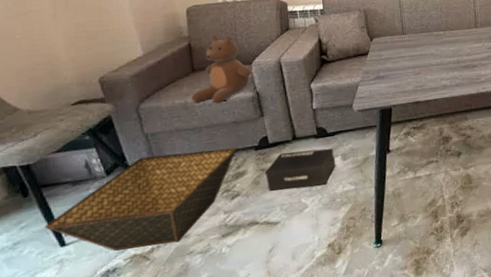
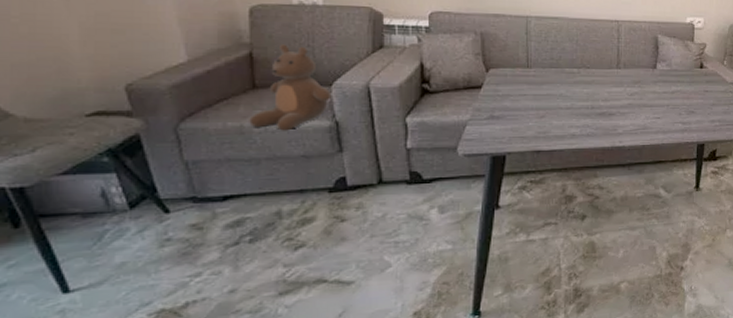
basket: present [44,148,237,251] -> none [41,188,306,303]
box: present [265,148,336,191] -> none [340,197,431,244]

